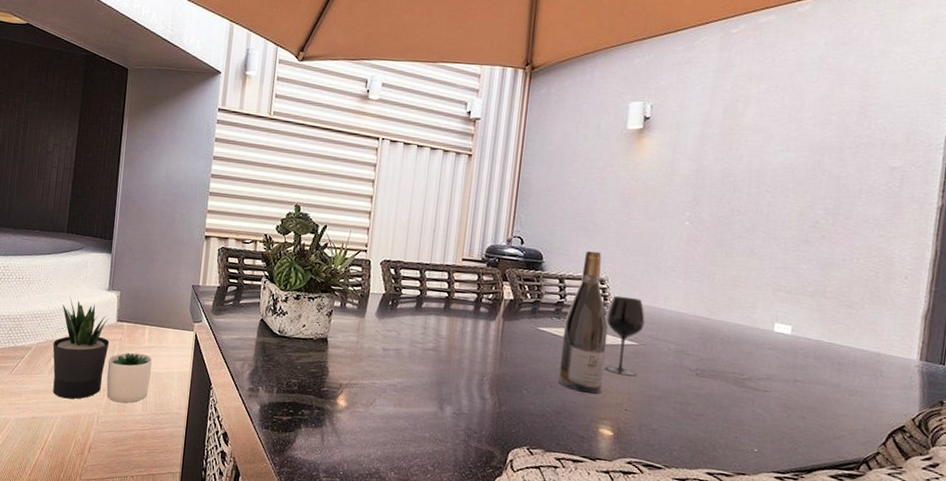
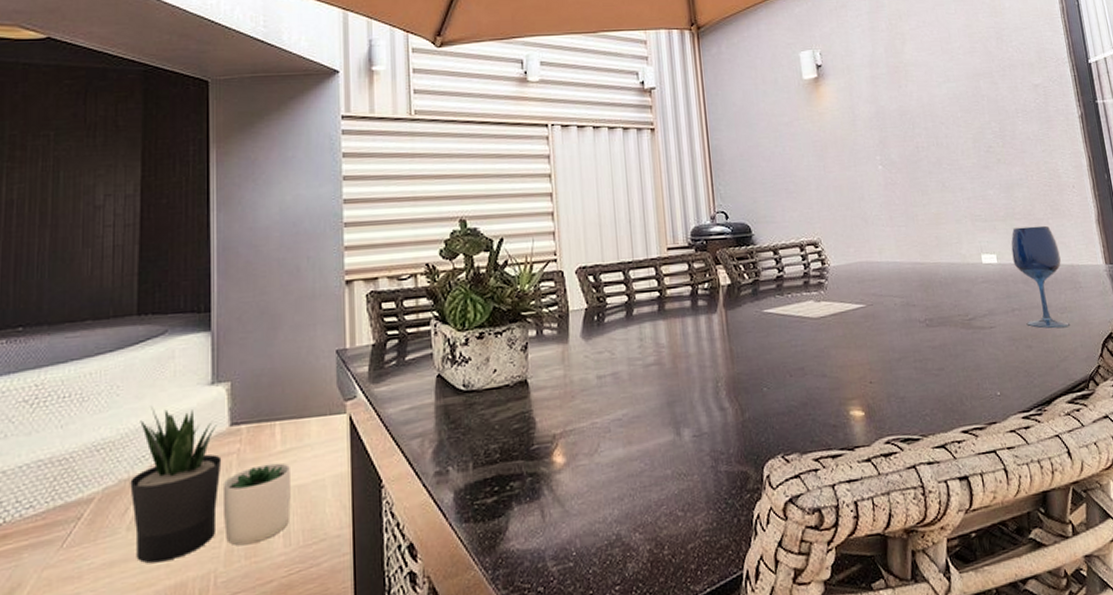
wine bottle: present [558,251,608,395] -> none [788,213,843,375]
wine glass: present [603,295,646,377] -> none [828,256,872,345]
wineglass: none [807,305,868,410] -> present [1011,225,1070,329]

